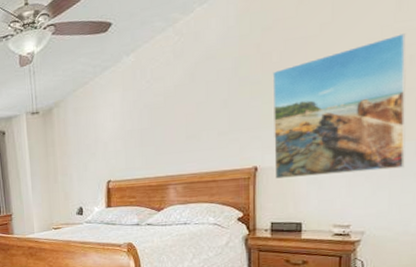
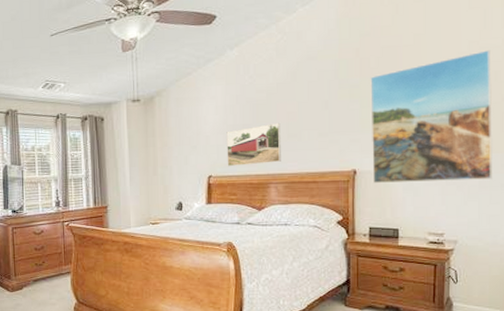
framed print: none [124,124,180,170] -> present [226,122,281,166]

